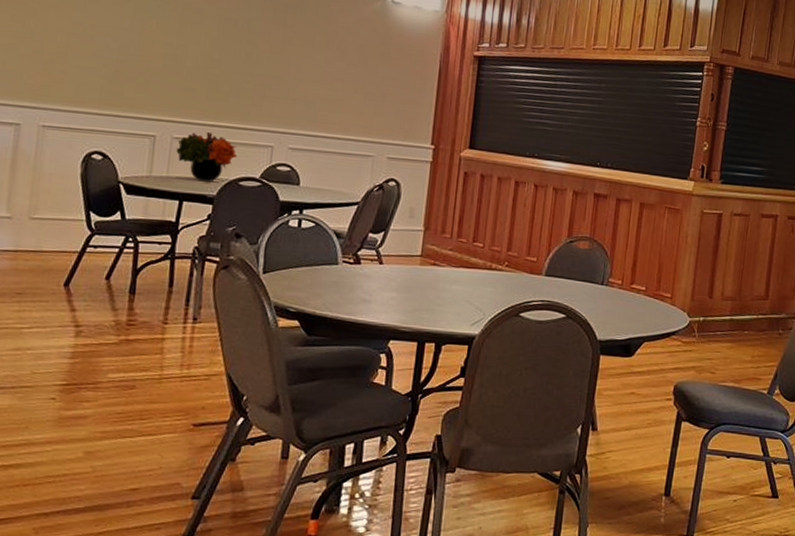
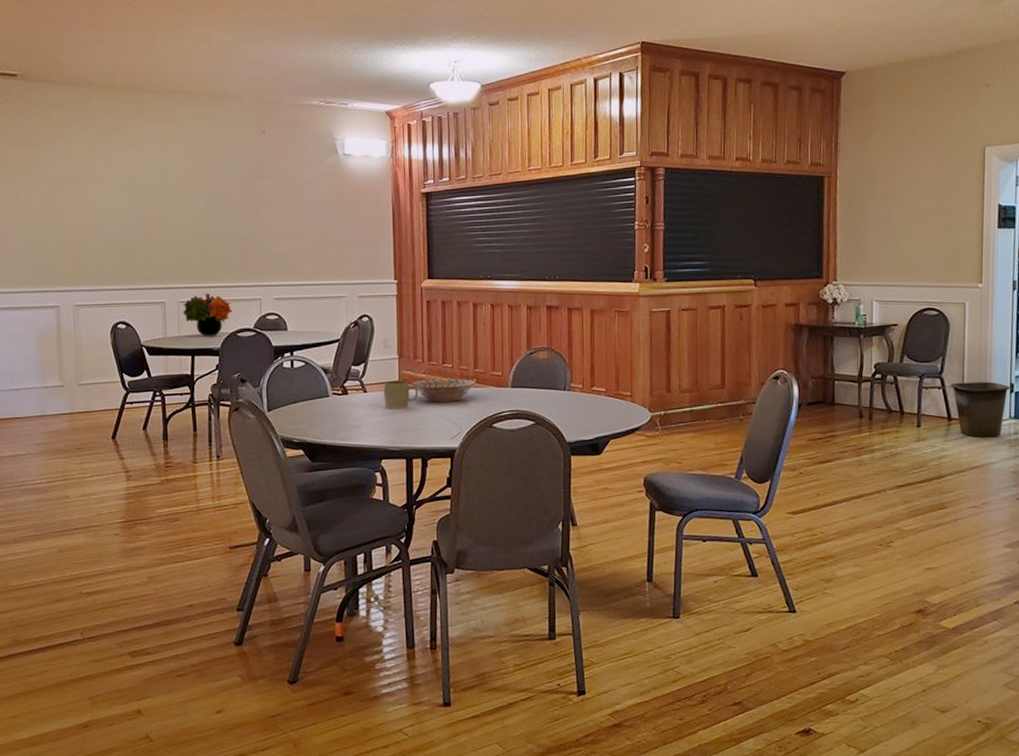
mug: none [401,253,442,287] -> present [384,380,419,410]
decorative bowl: none [434,257,509,285] -> present [411,378,477,402]

